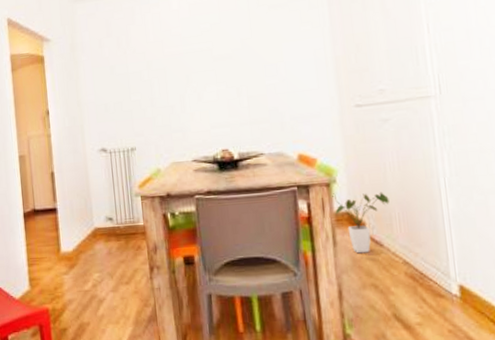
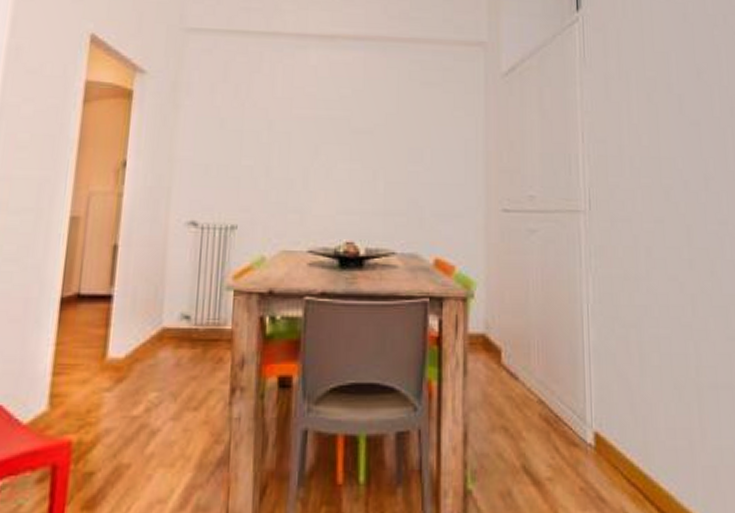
house plant: present [332,192,390,254] -> none [468,310,529,387]

